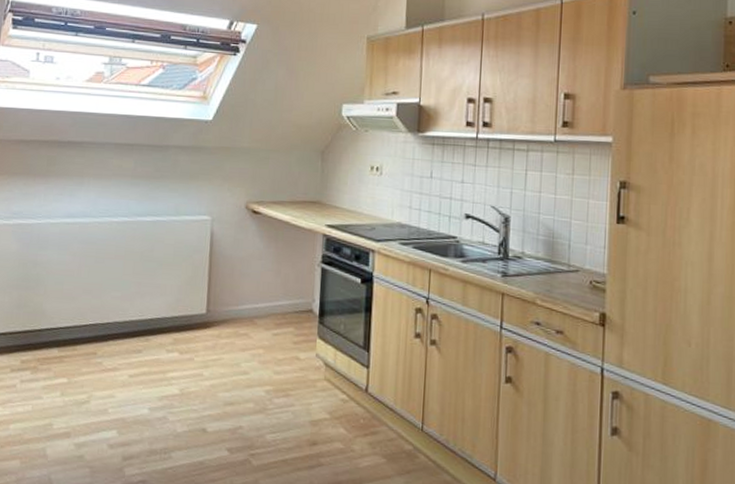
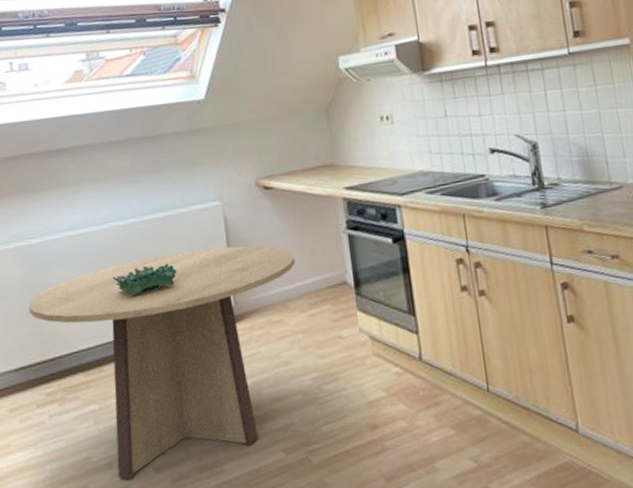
dining table: none [17,255,269,450] -> present [28,245,295,479]
decorative bowl: none [99,262,160,287] -> present [112,263,177,296]

